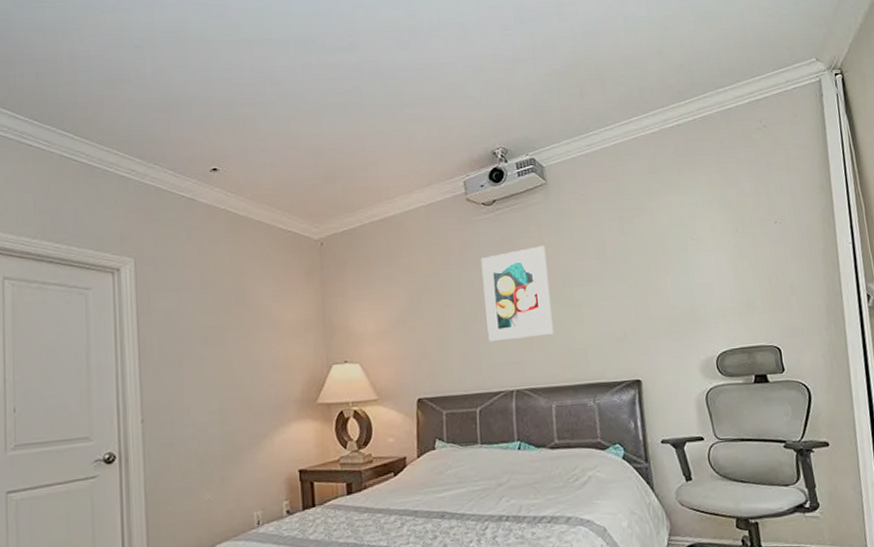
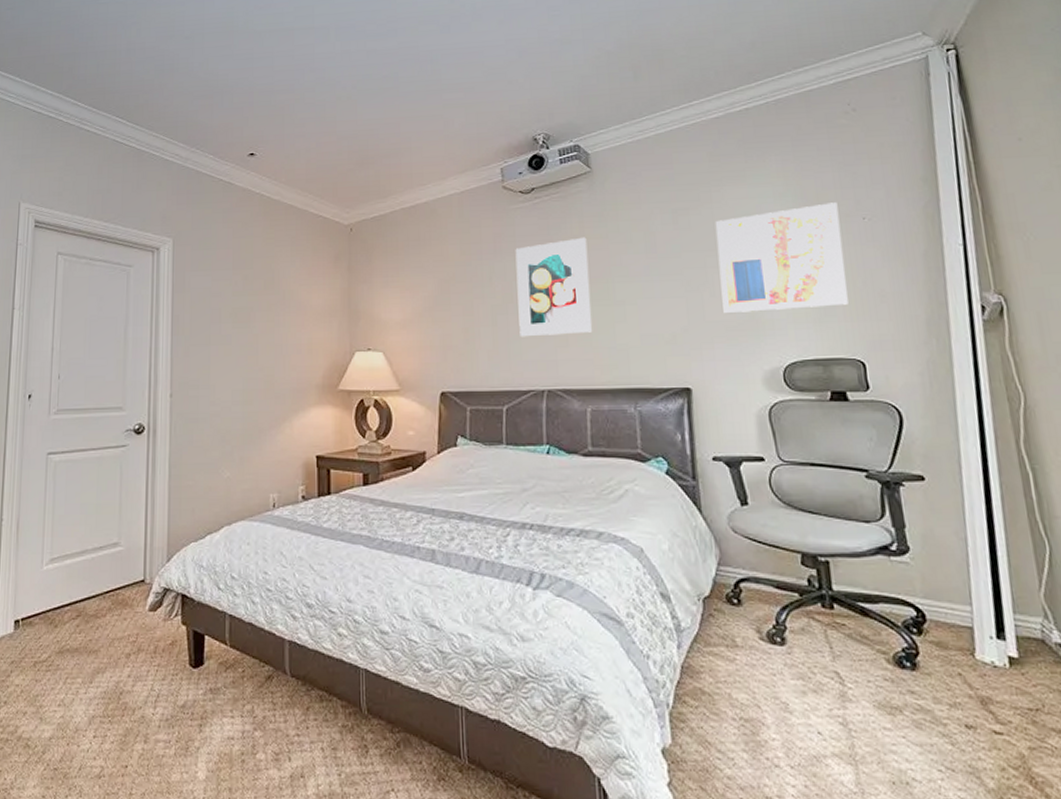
wall art: none [655,208,766,310] -> present [715,202,848,313]

